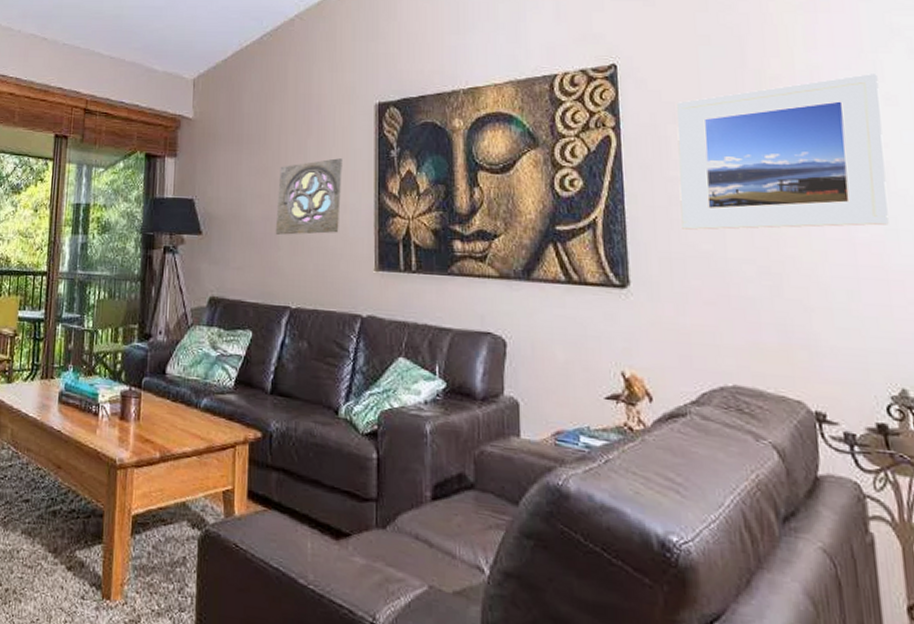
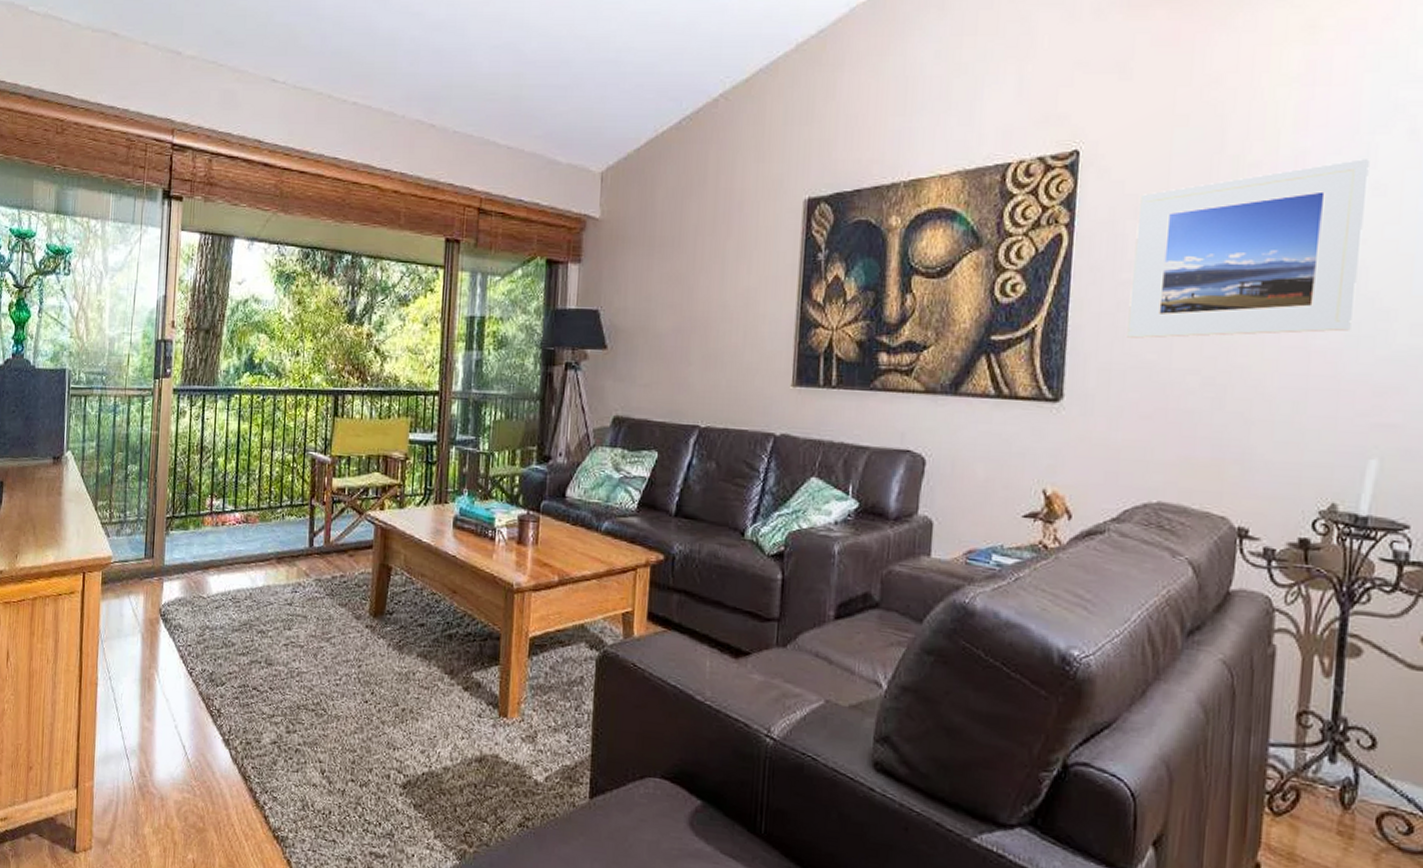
wall ornament: present [275,158,343,236] -> none [686,262,764,350]

